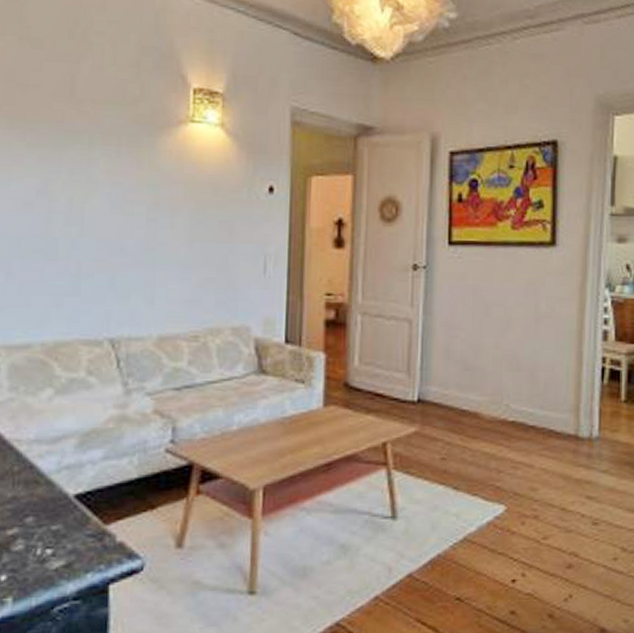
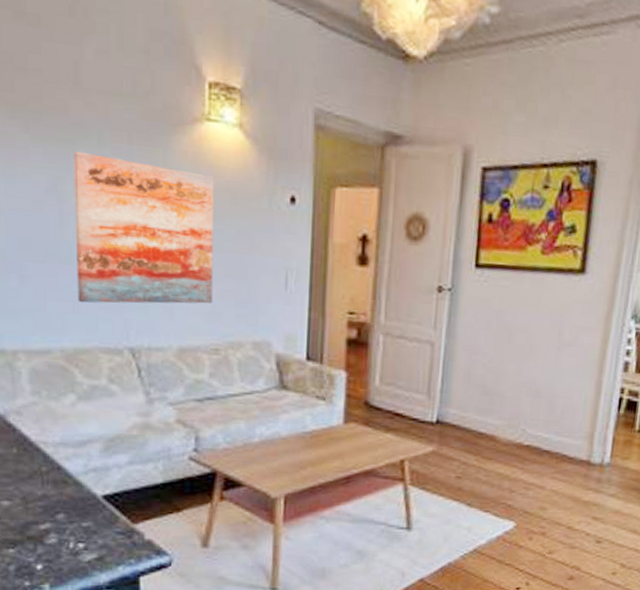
wall art: none [61,154,197,297] -> present [74,151,215,304]

